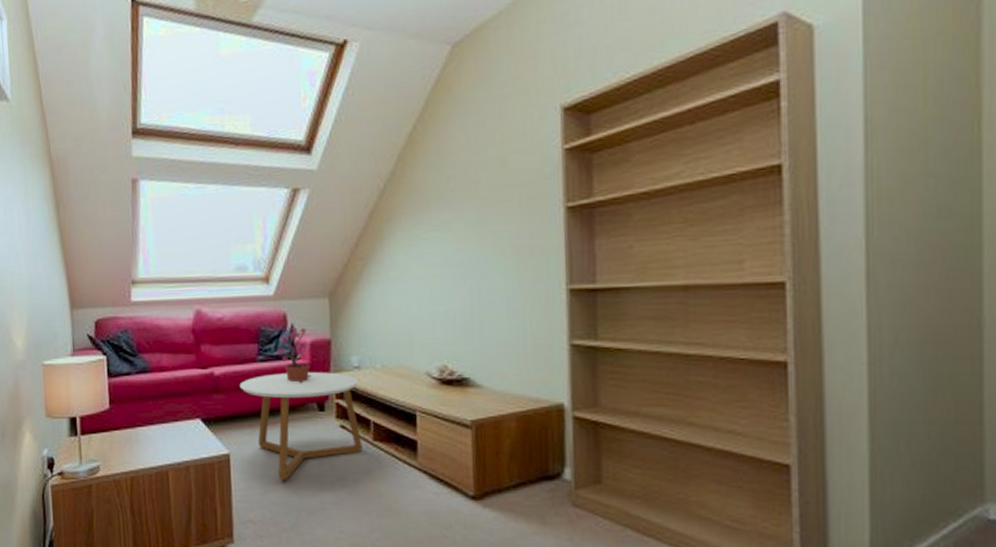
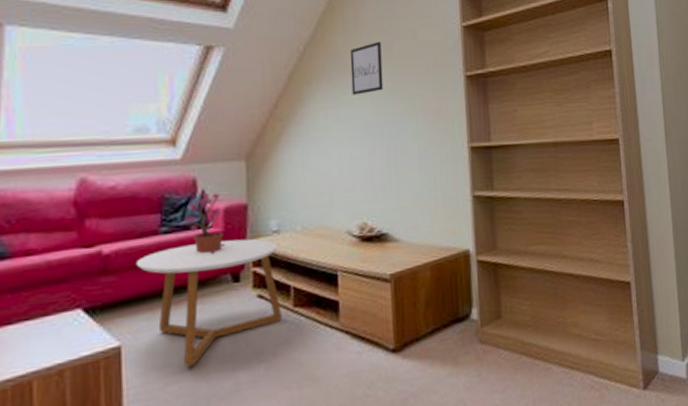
wall art: none [431,173,468,233] -> present [349,41,384,95]

